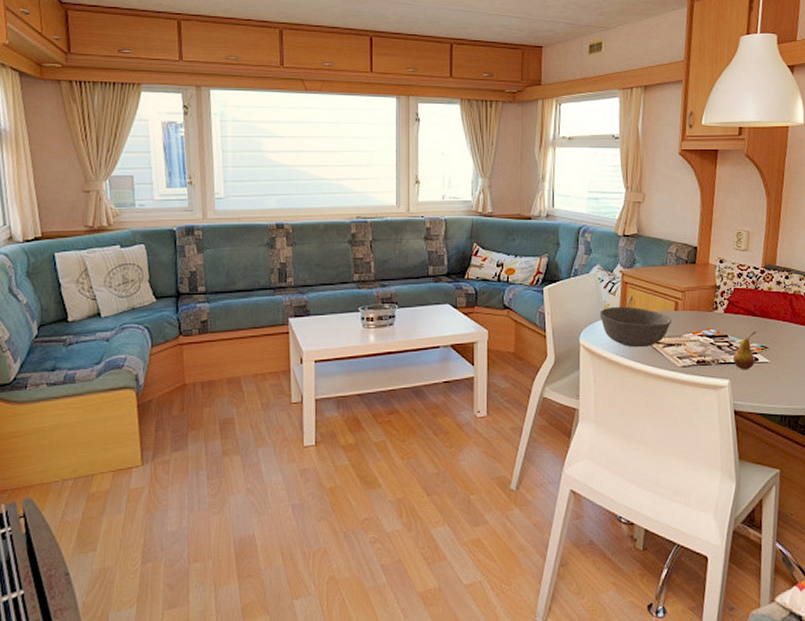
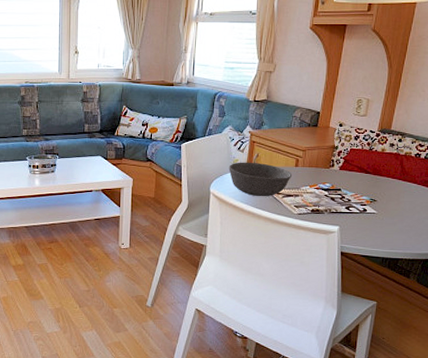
fruit: present [732,331,757,370] -> none [343,186,367,219]

